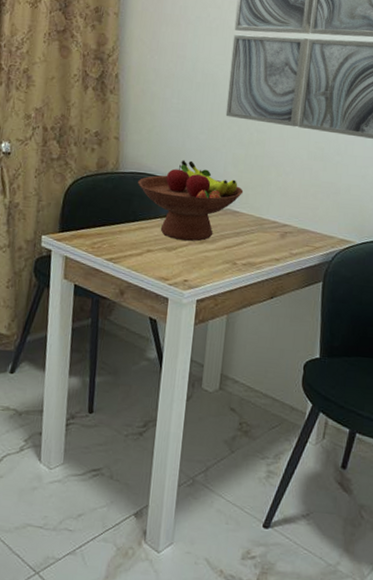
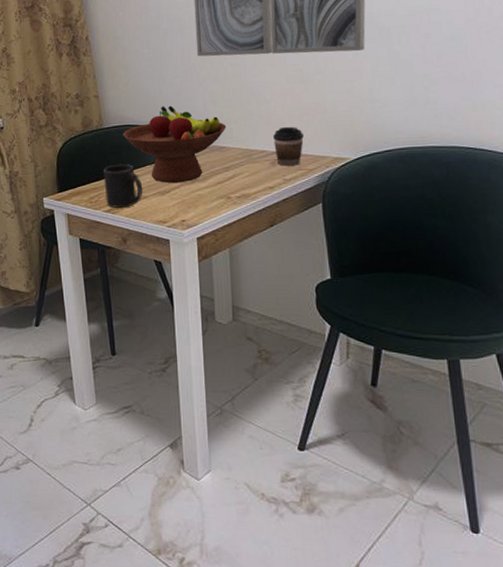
mug: none [109,212,150,259] -> present [103,164,143,208]
coffee cup: none [286,201,315,241] -> present [273,126,304,166]

